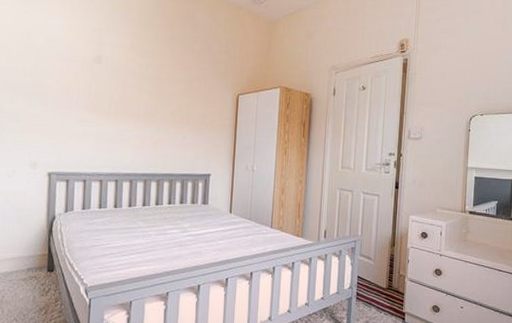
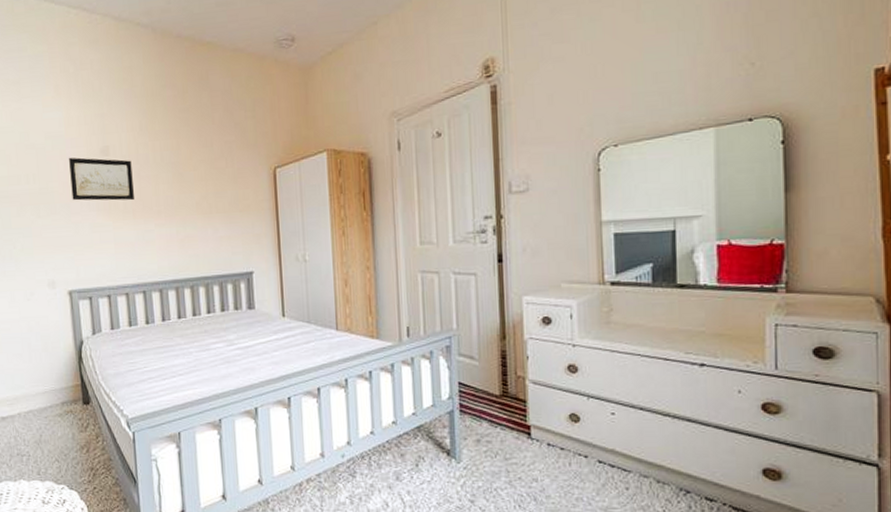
wall art: none [63,59,120,104] -> present [69,157,134,201]

